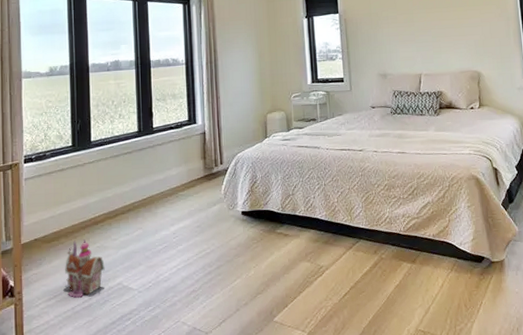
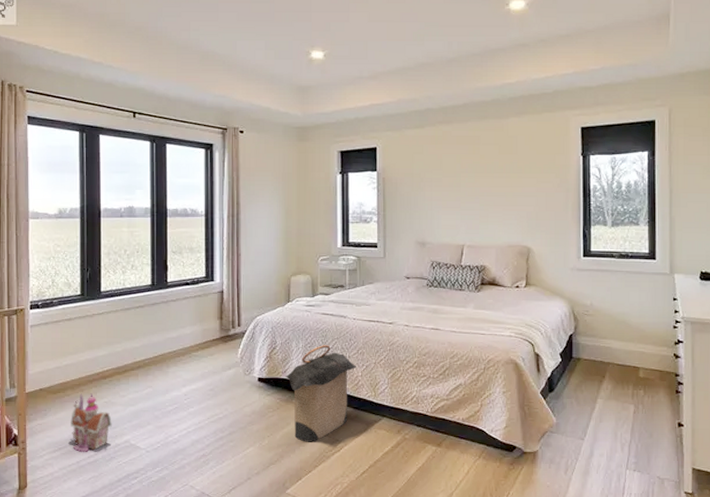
laundry hamper: none [267,175,332,270] -> present [285,345,356,442]

